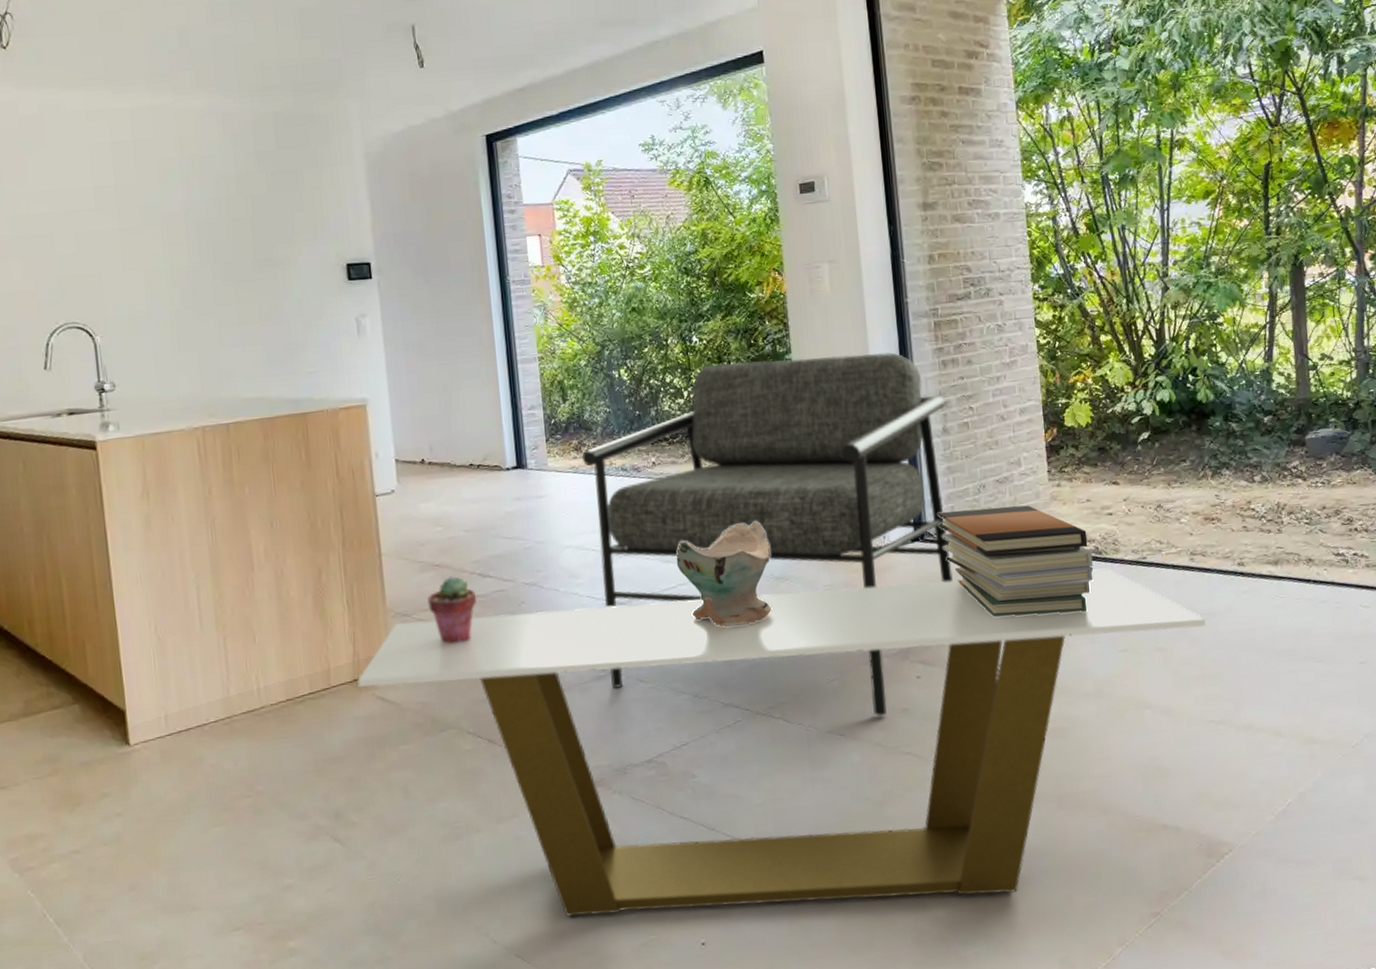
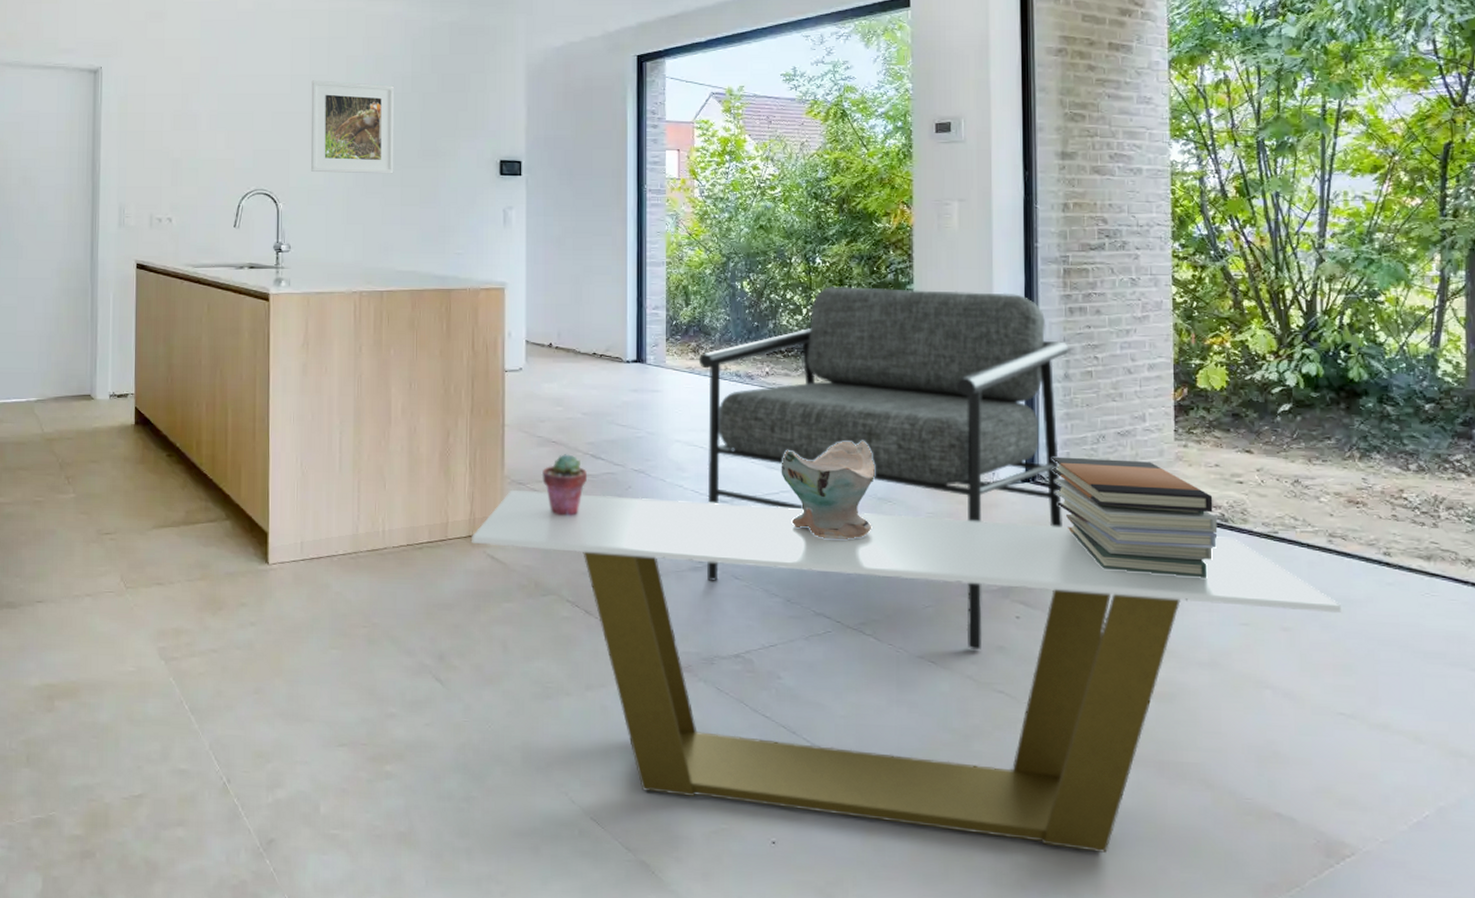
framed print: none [118,189,227,297] -> present [310,80,395,174]

